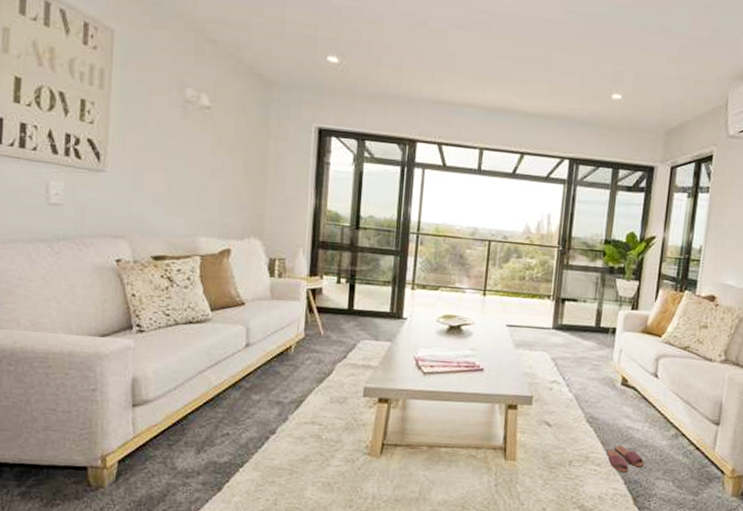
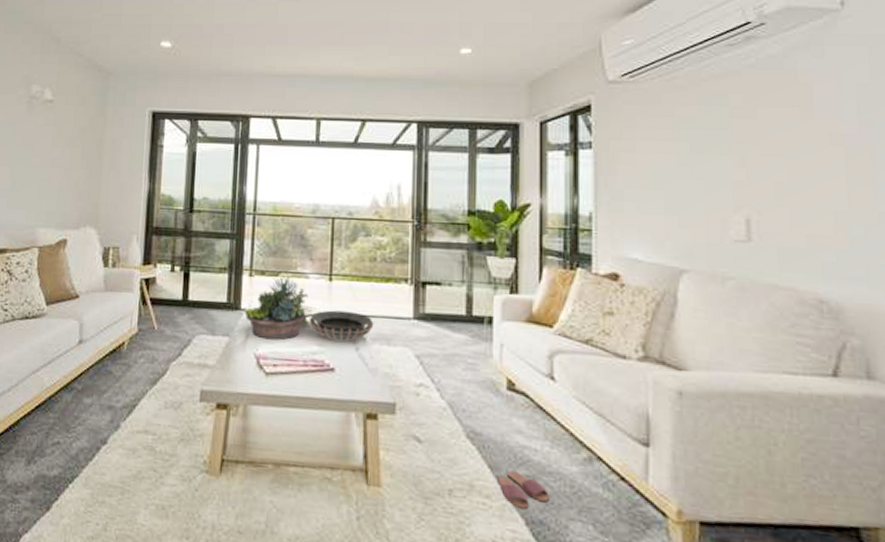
succulent planter: none [406,290,464,346] -> present [244,276,308,341]
decorative bowl: none [463,320,519,347] -> present [309,310,374,341]

